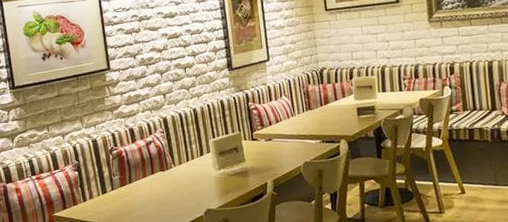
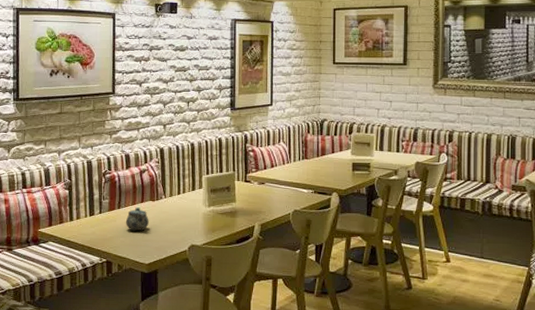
teapot: none [138,179,162,204] -> present [125,207,149,232]

